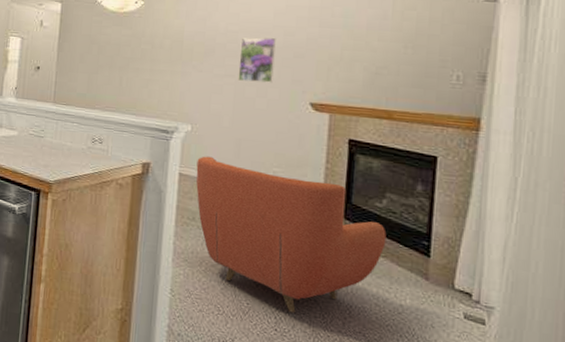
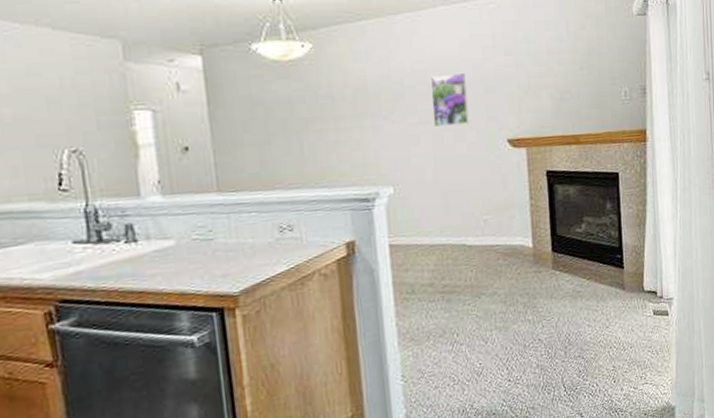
armchair: present [196,156,387,313] -> none [406,218,589,359]

